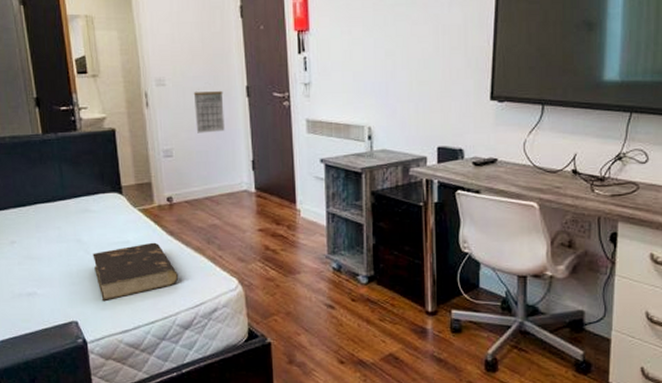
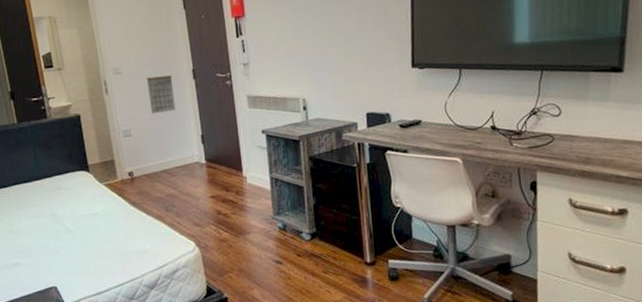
book: present [92,242,179,300] -> none [66,213,143,267]

